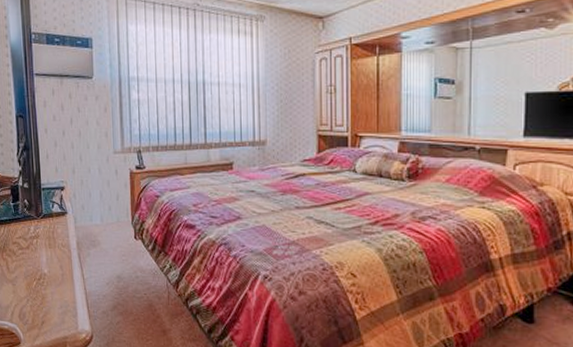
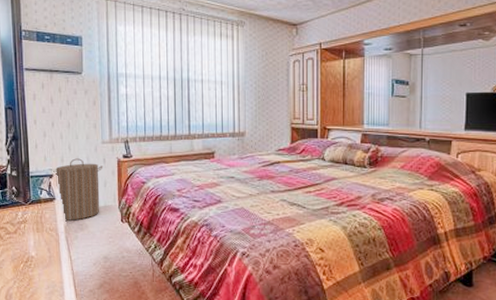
laundry hamper: none [65,169,116,237] -> present [53,158,103,221]

